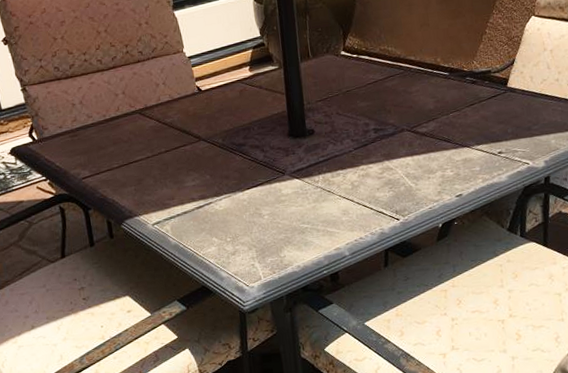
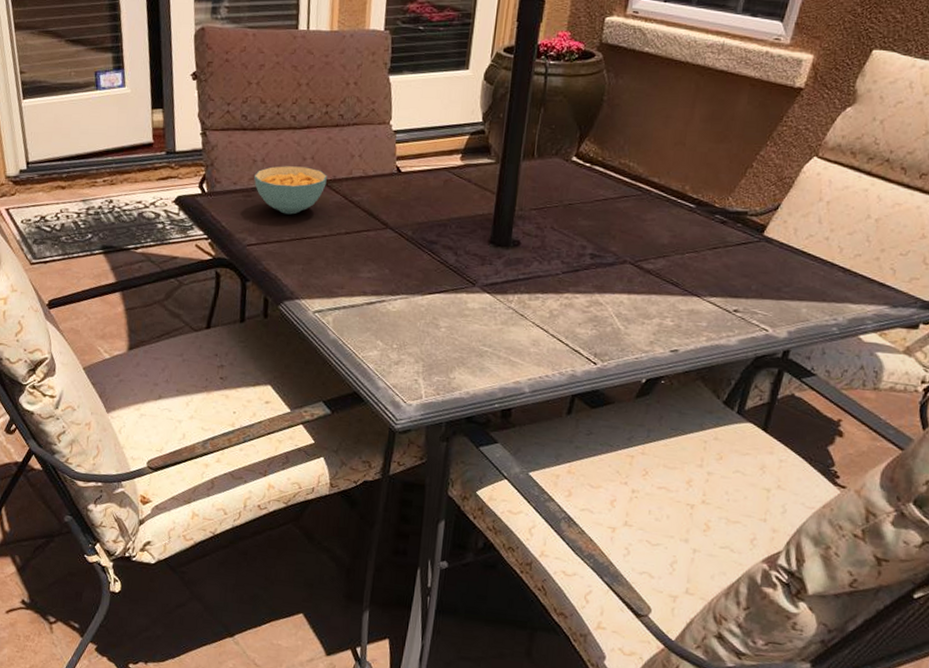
cereal bowl: none [75,101,140,146] -> present [253,166,327,215]

